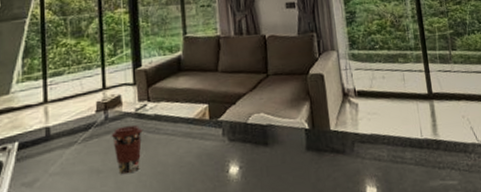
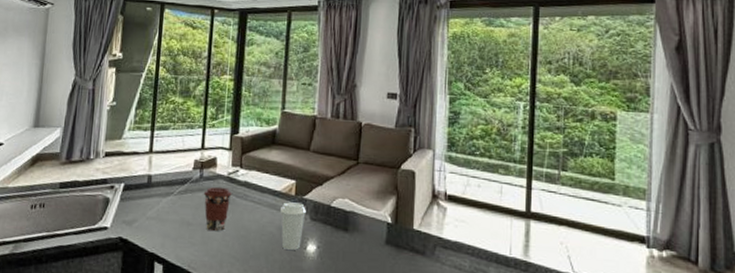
coffee cup: none [195,126,224,177] -> present [279,202,307,250]

